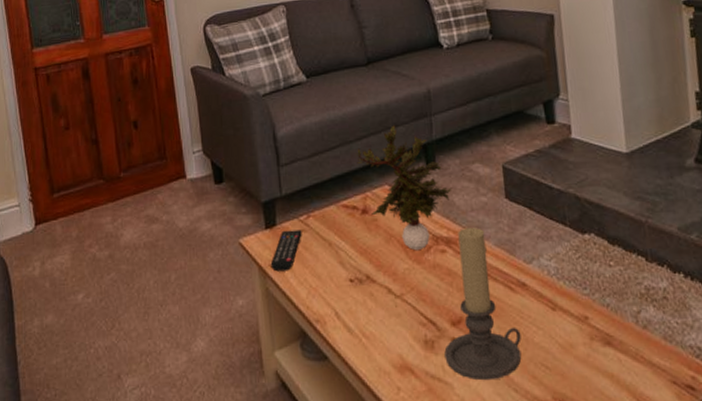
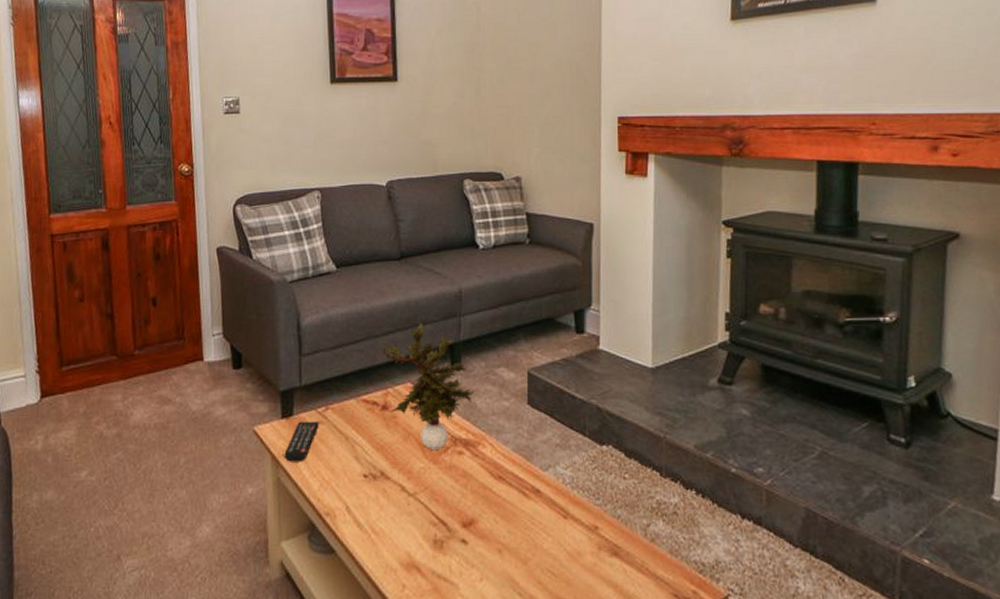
candle holder: present [444,228,522,381] -> none [453,431,530,583]

